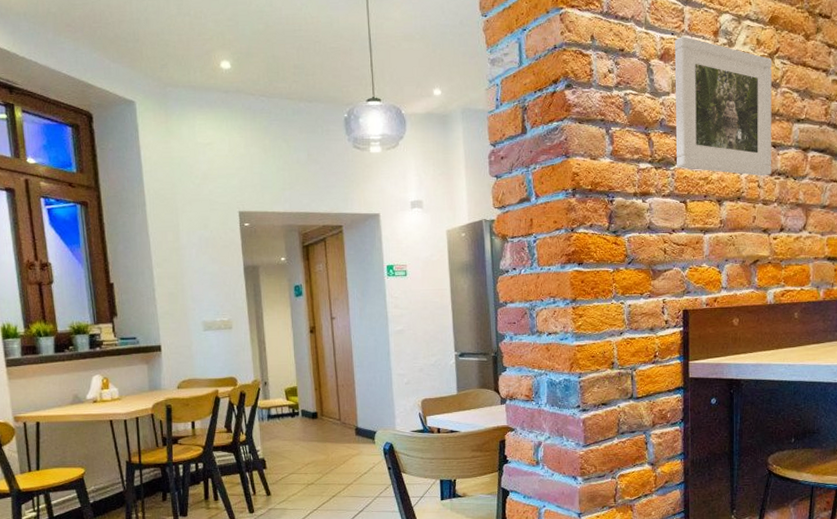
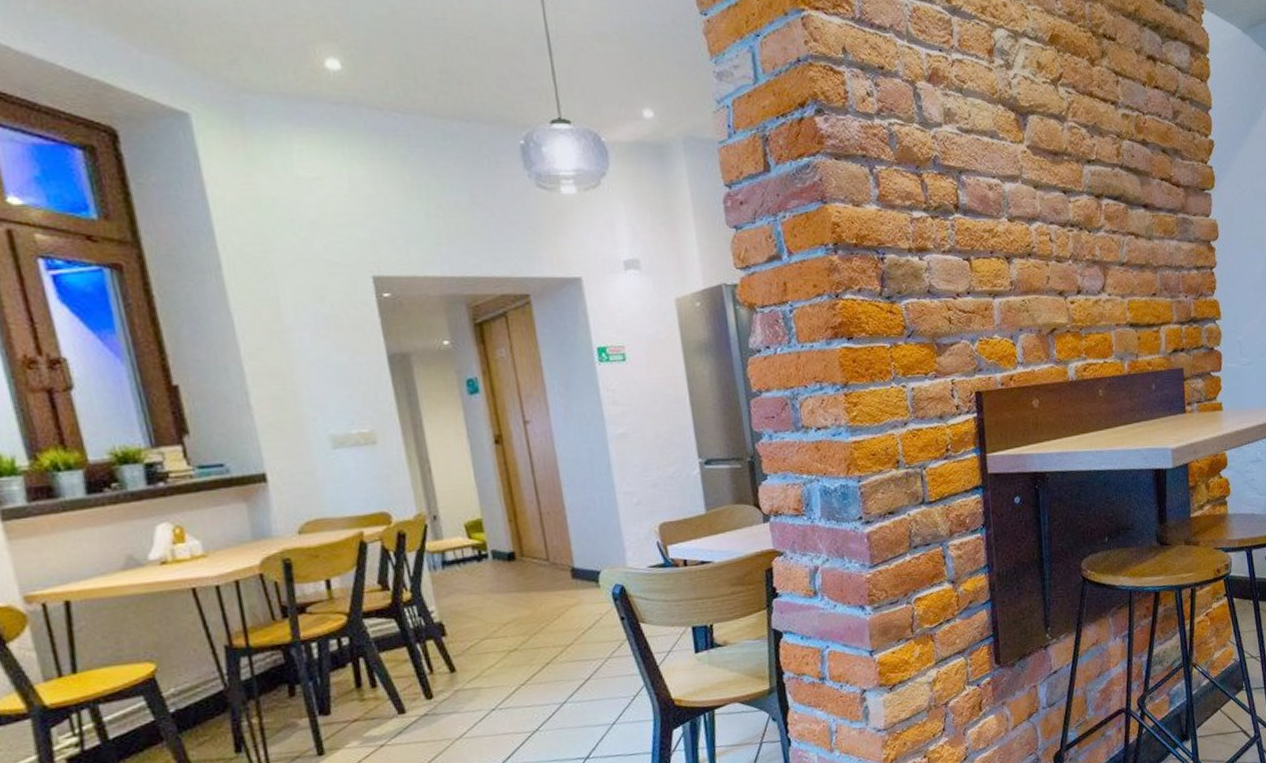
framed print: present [674,36,772,177] -> none [943,54,1063,228]

